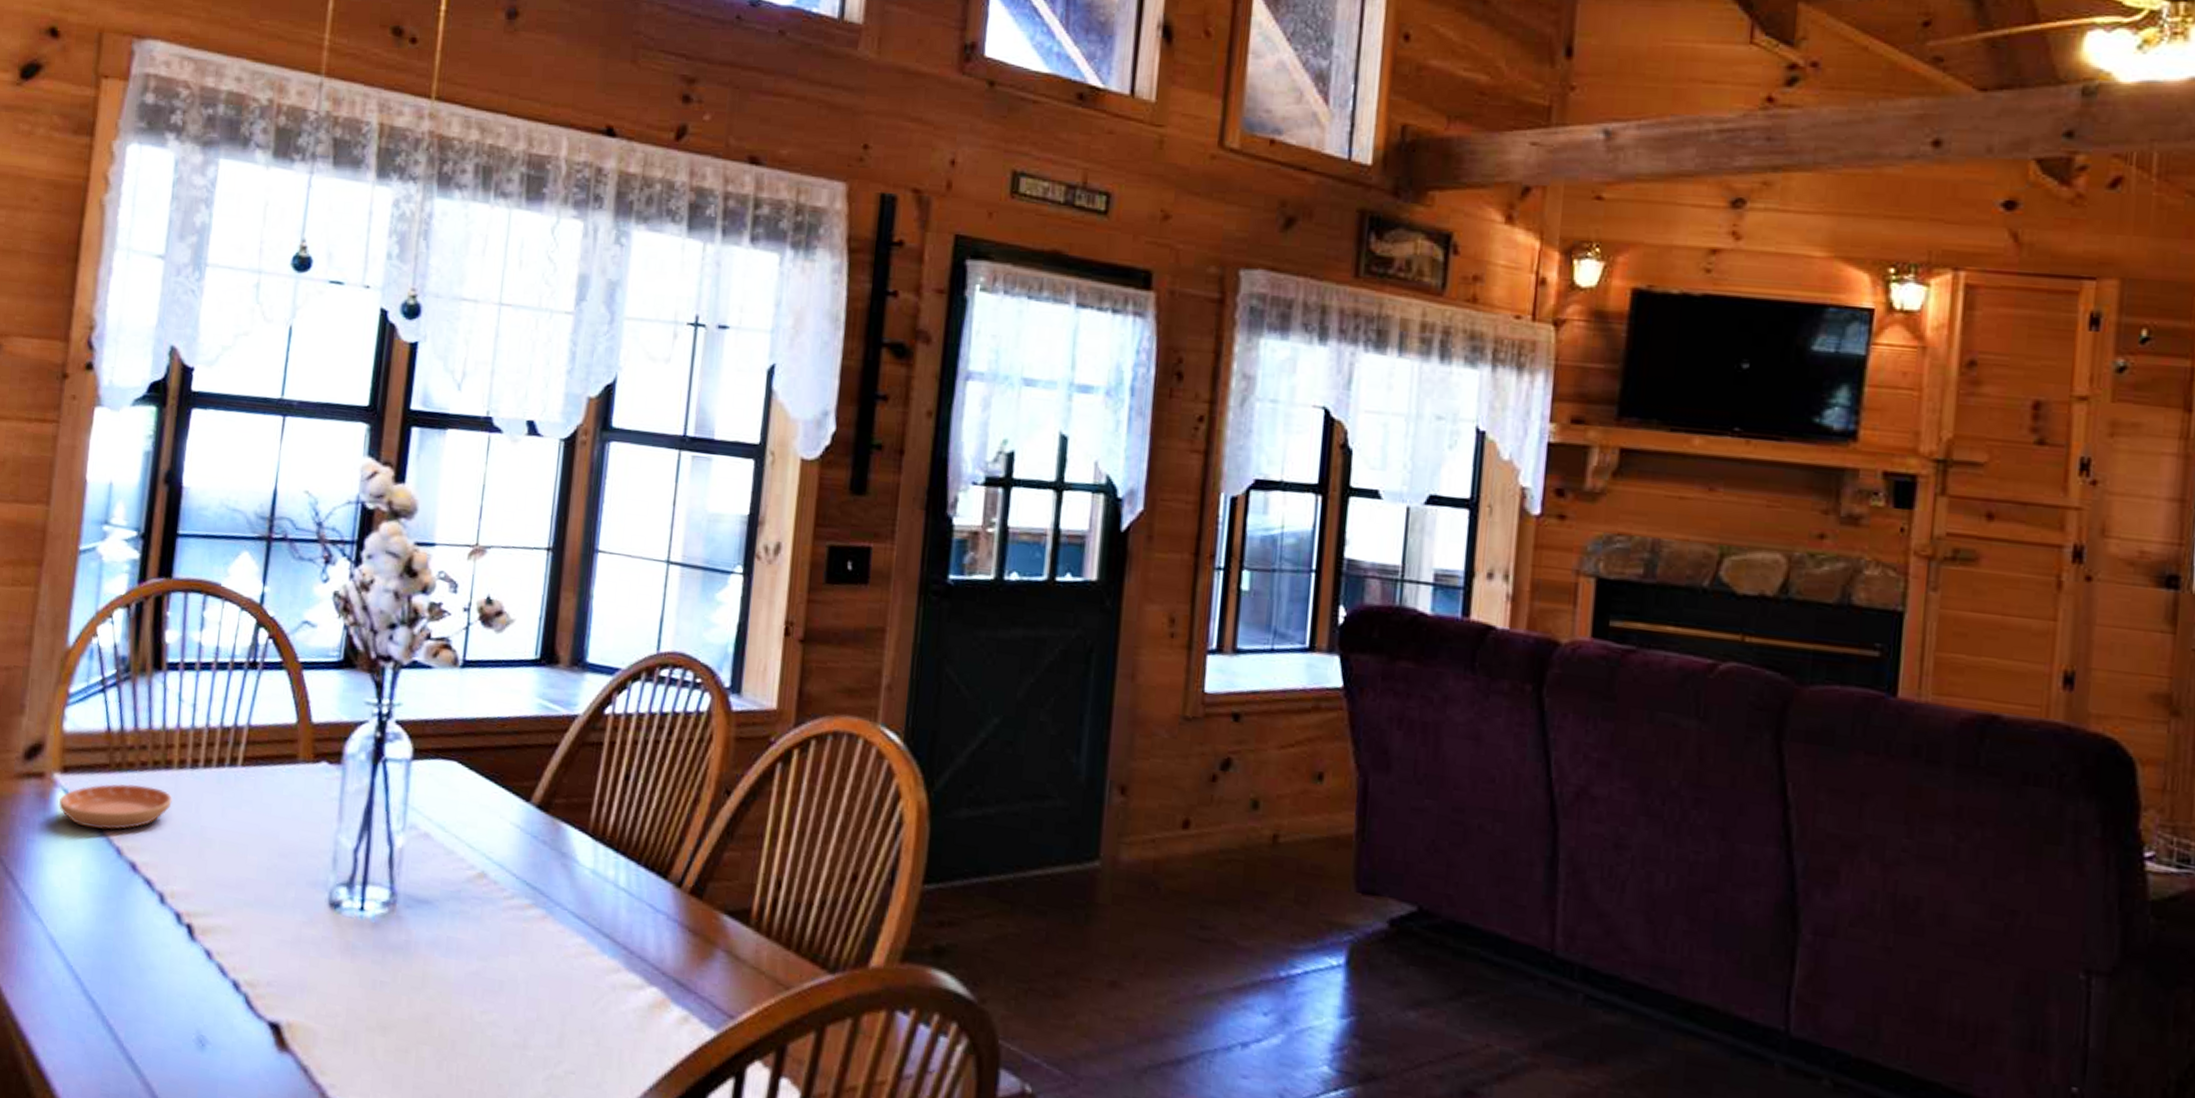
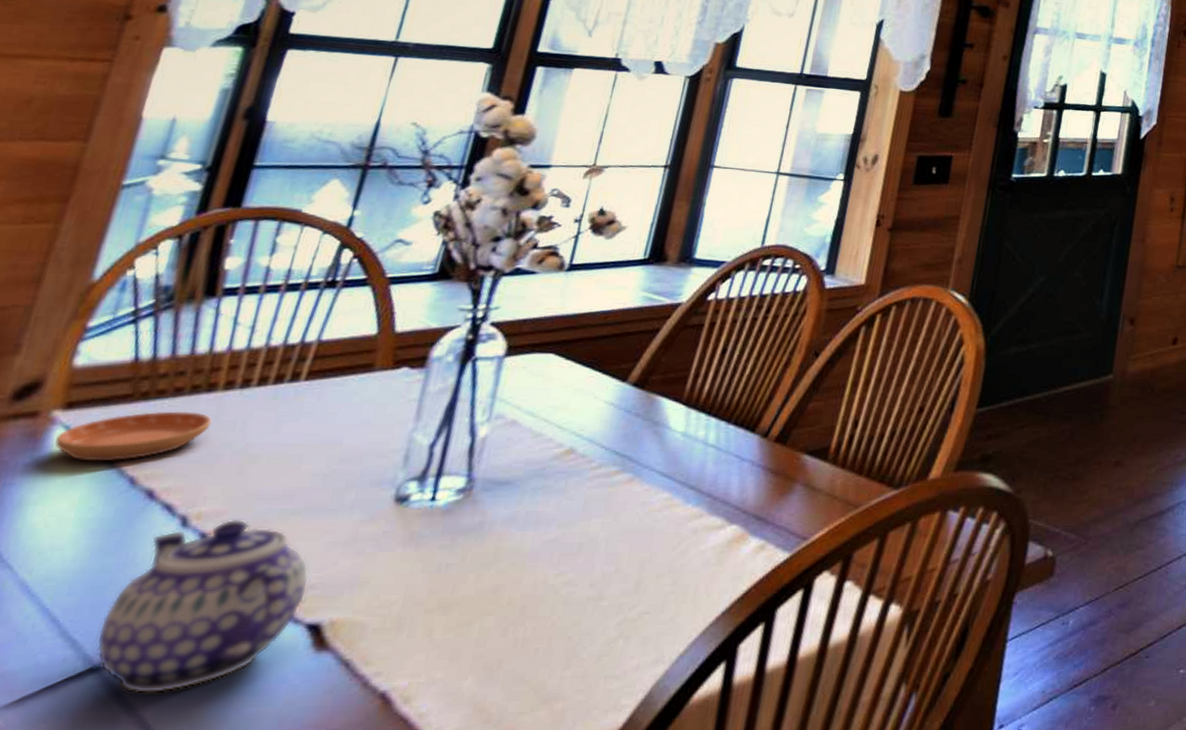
teapot: none [109,902,266,1066] -> present [96,519,309,694]

